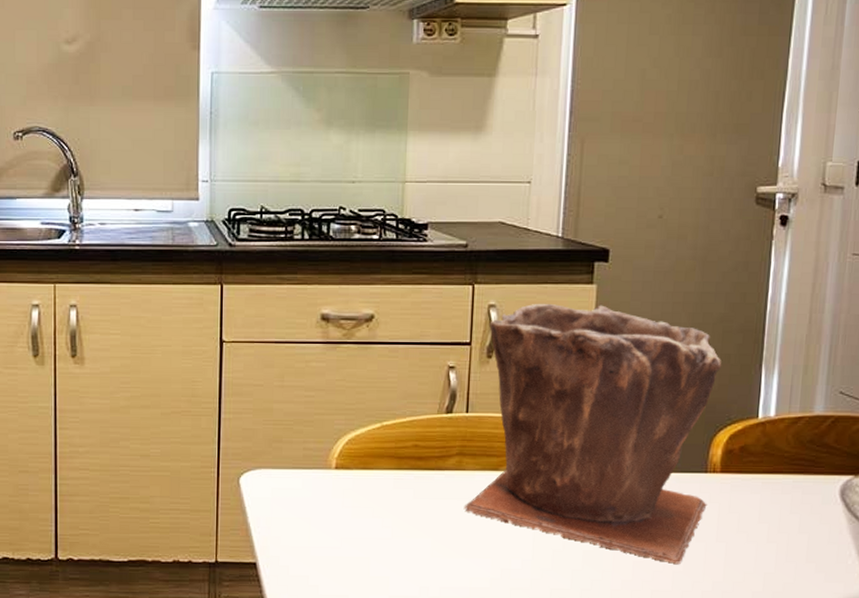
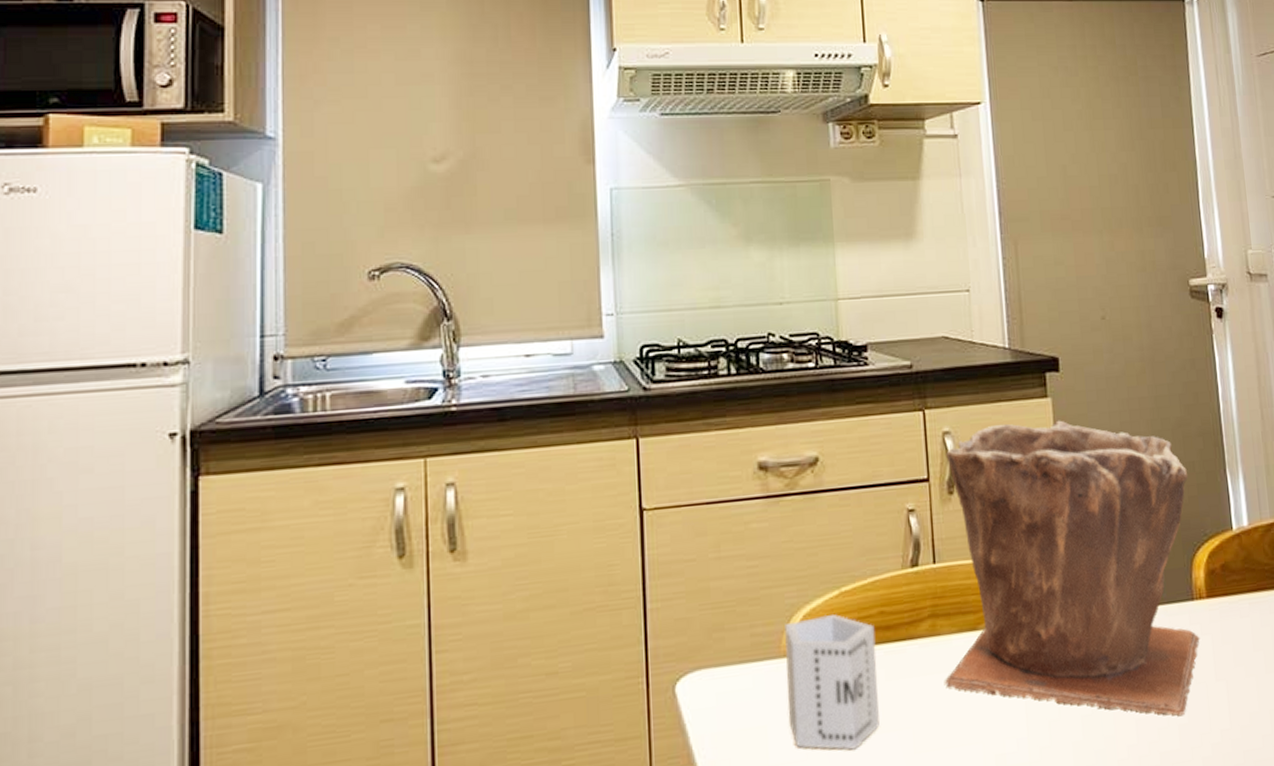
cup: none [329,442,408,546] -> present [785,614,879,750]

